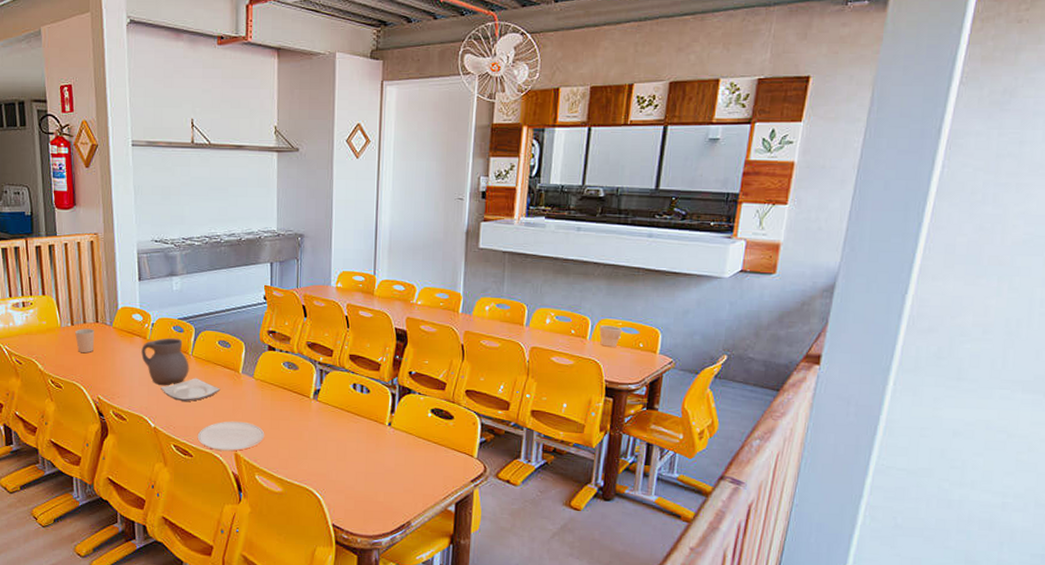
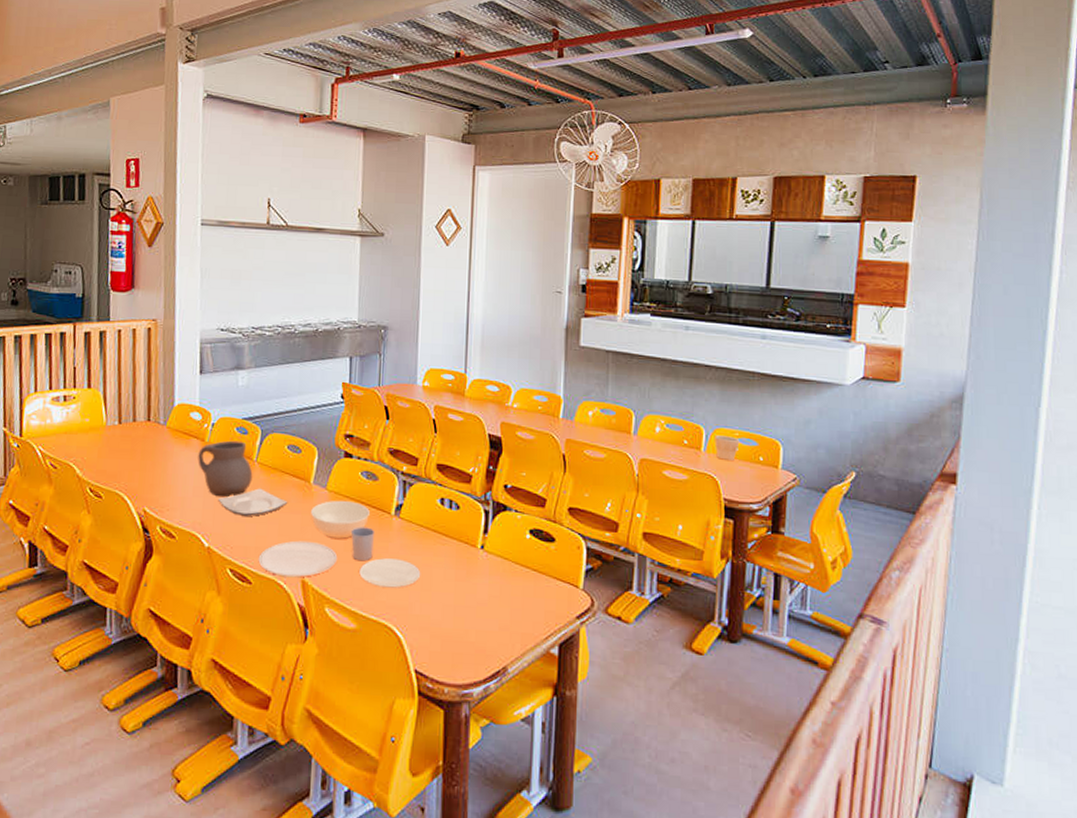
dixie cup: present [75,329,95,354] -> none [122,428,146,457]
bowl: none [240,386,291,420] -> present [310,500,370,540]
cup: none [276,409,297,438] -> present [351,527,375,562]
plate: none [284,434,337,459] -> present [359,558,421,588]

